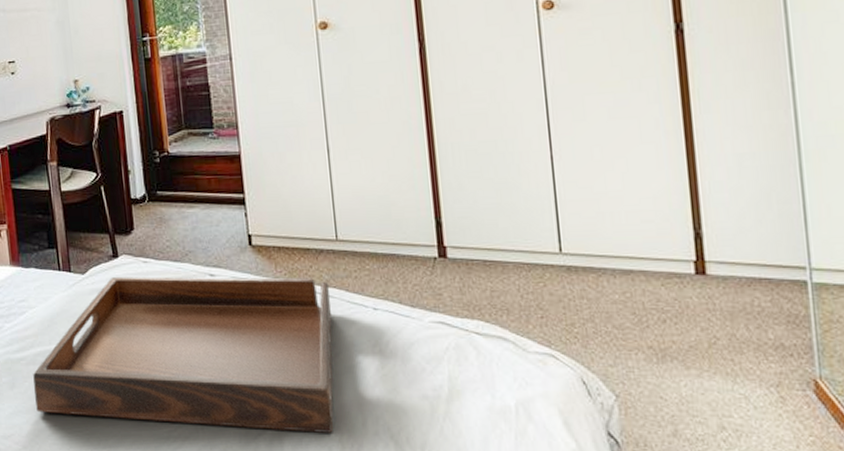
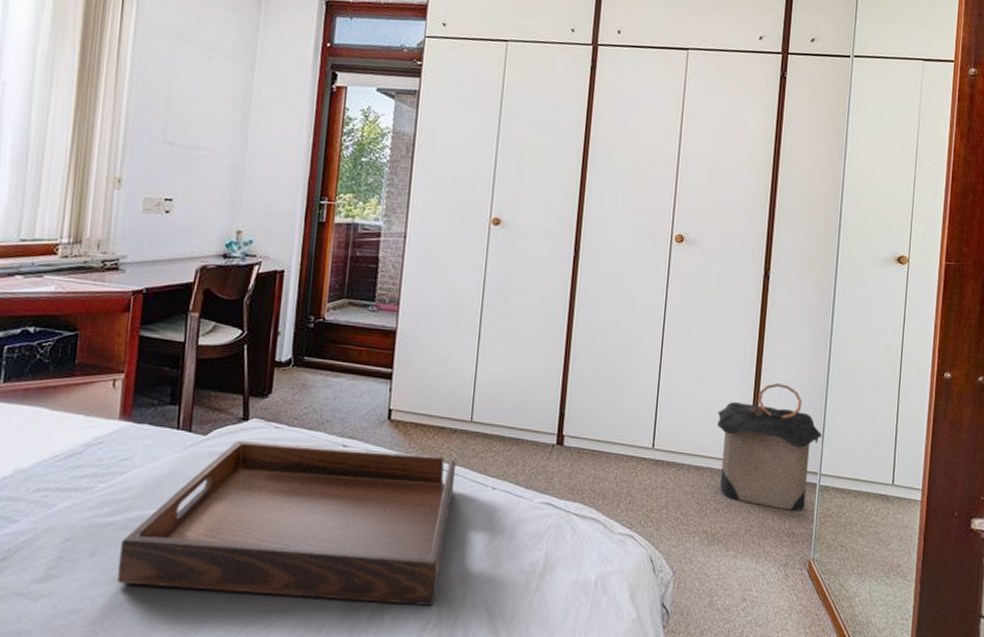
laundry hamper: none [640,160,804,317] -> present [716,383,822,511]

